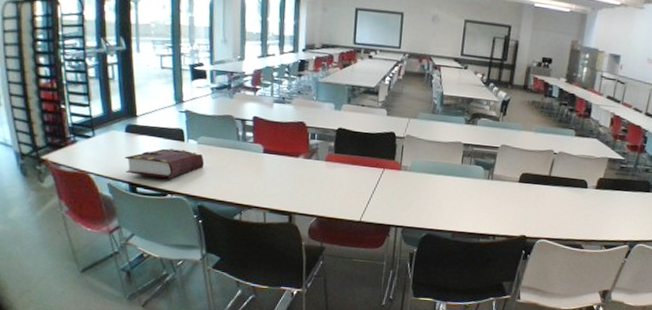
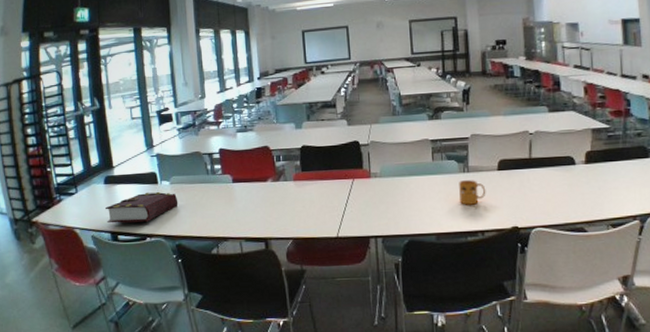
mug: none [479,186,505,211] -> present [459,180,486,205]

